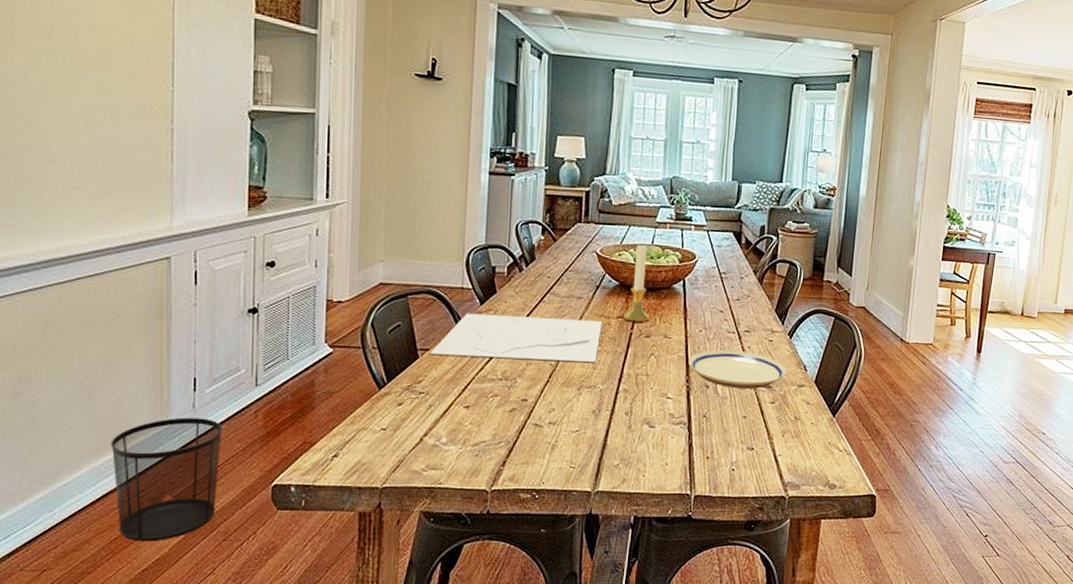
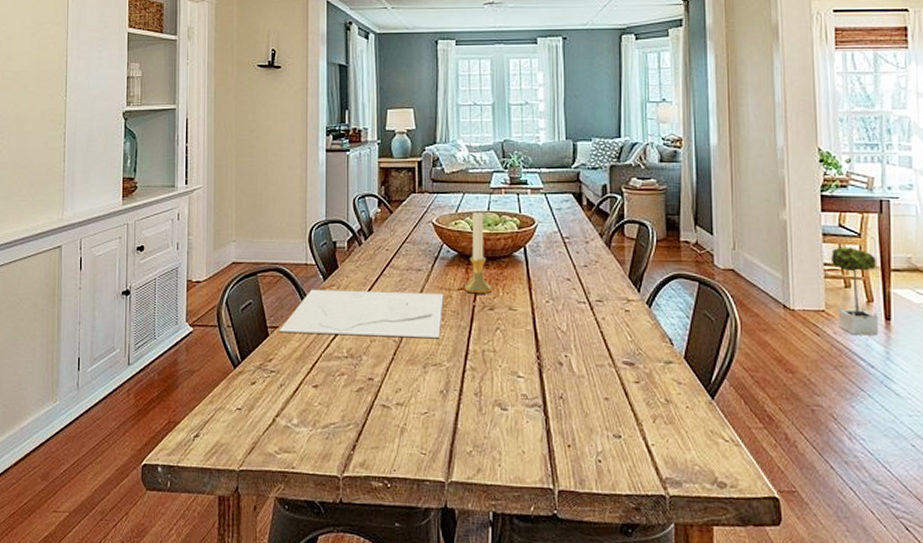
waste bin: present [110,417,223,542] -> none [12,396,101,518]
plate: present [688,350,787,390] -> none [537,322,650,367]
potted tree: none [942,291,978,365] -> present [831,247,879,336]

